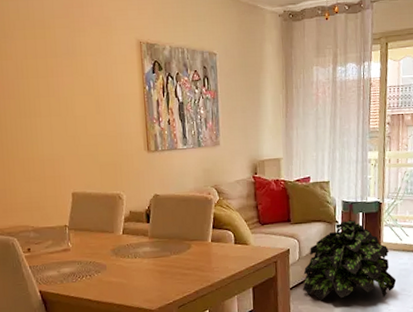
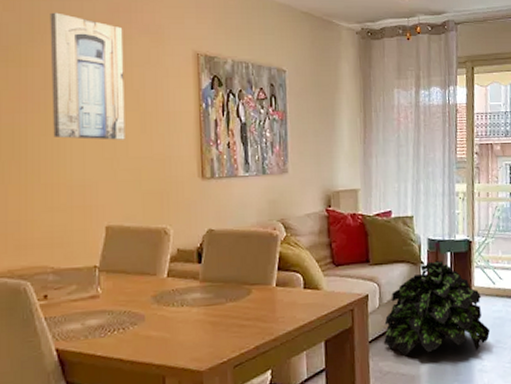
wall art: none [17,11,84,121] -> present [50,12,125,140]

